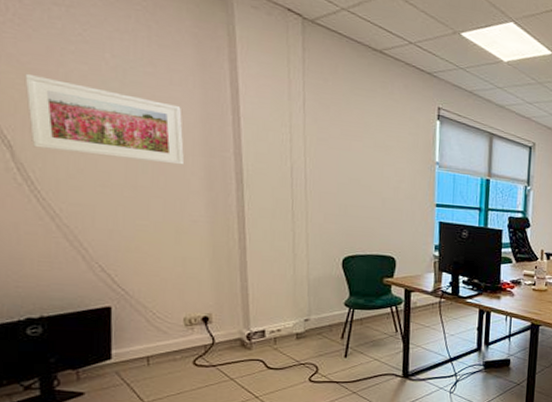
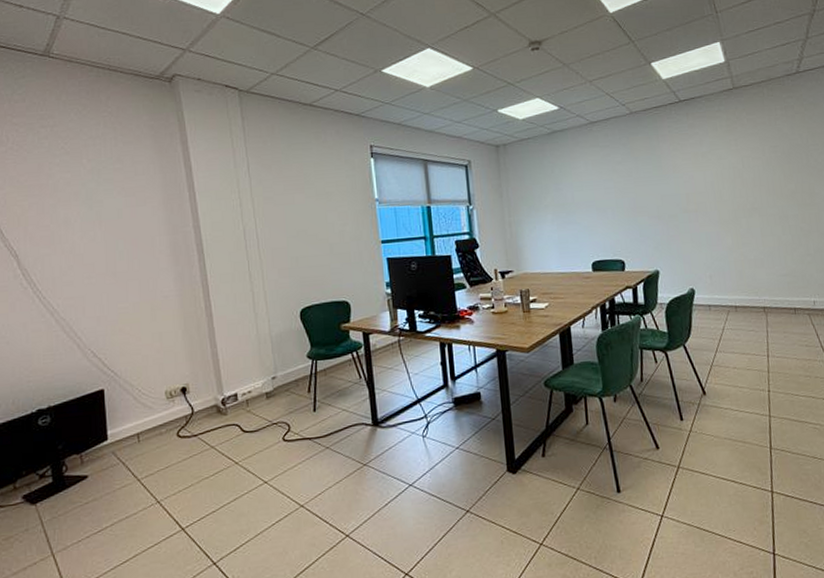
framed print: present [24,73,185,165] -> none [24,190,153,253]

